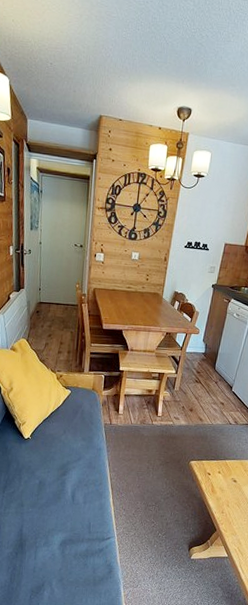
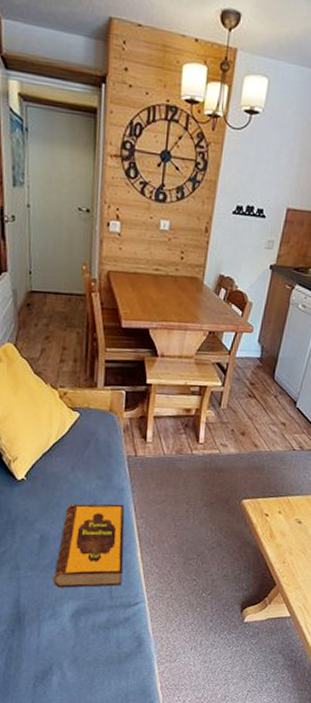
hardback book: none [47,458,101,524] -> present [52,503,125,588]

